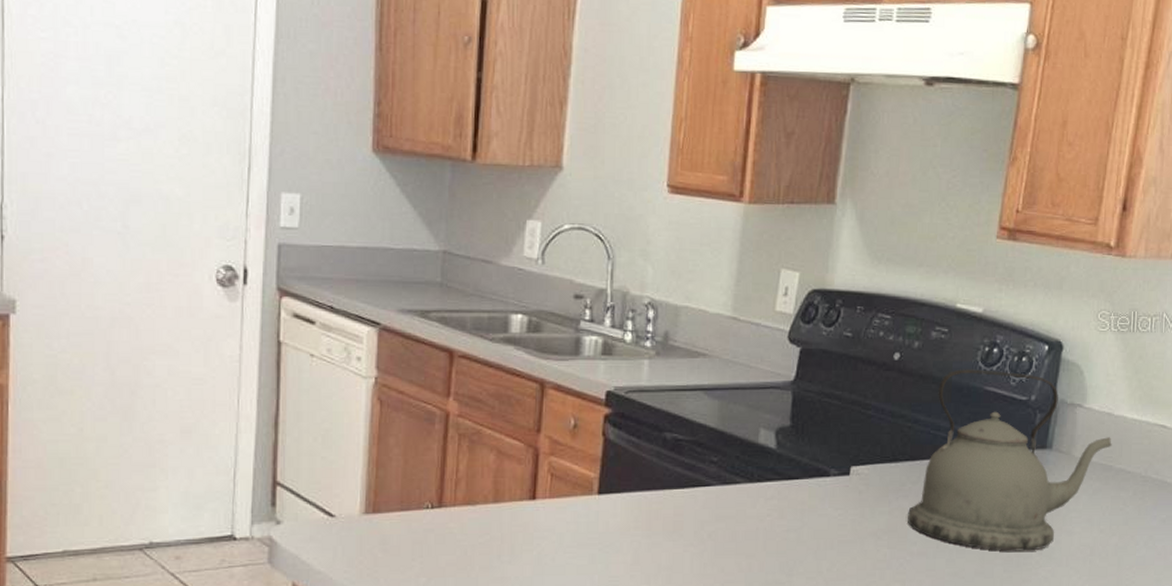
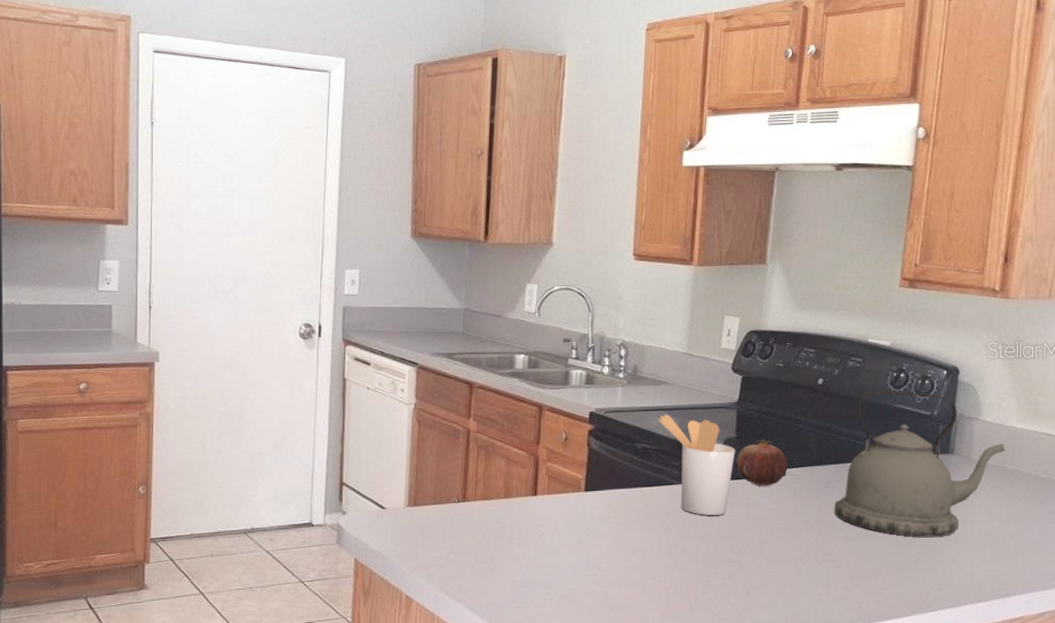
utensil holder: none [693,395,789,525] -> present [657,414,735,515]
fruit: none [790,428,852,489] -> present [736,438,787,486]

